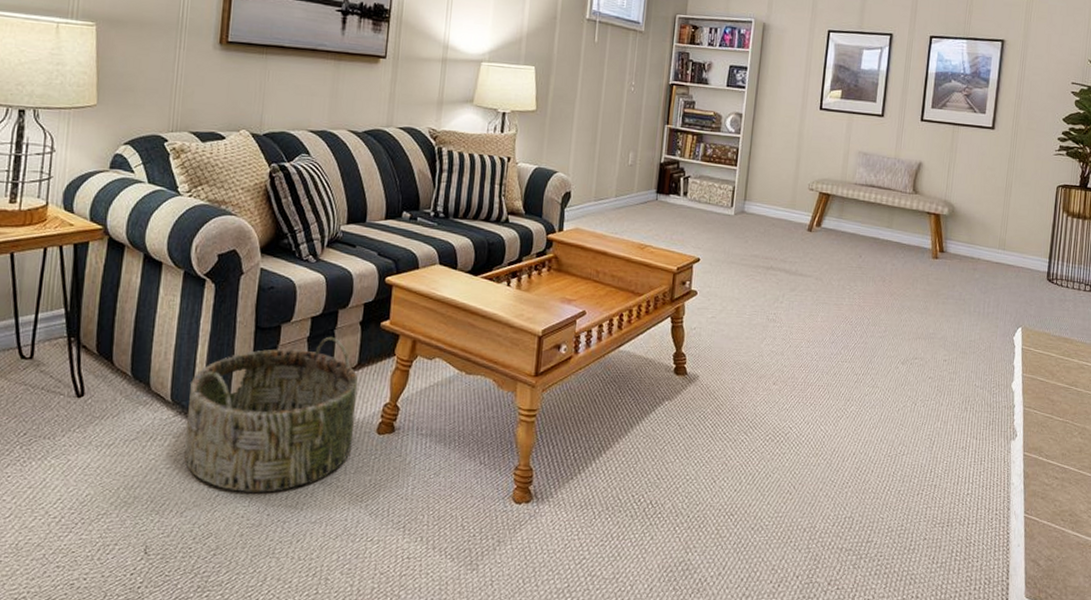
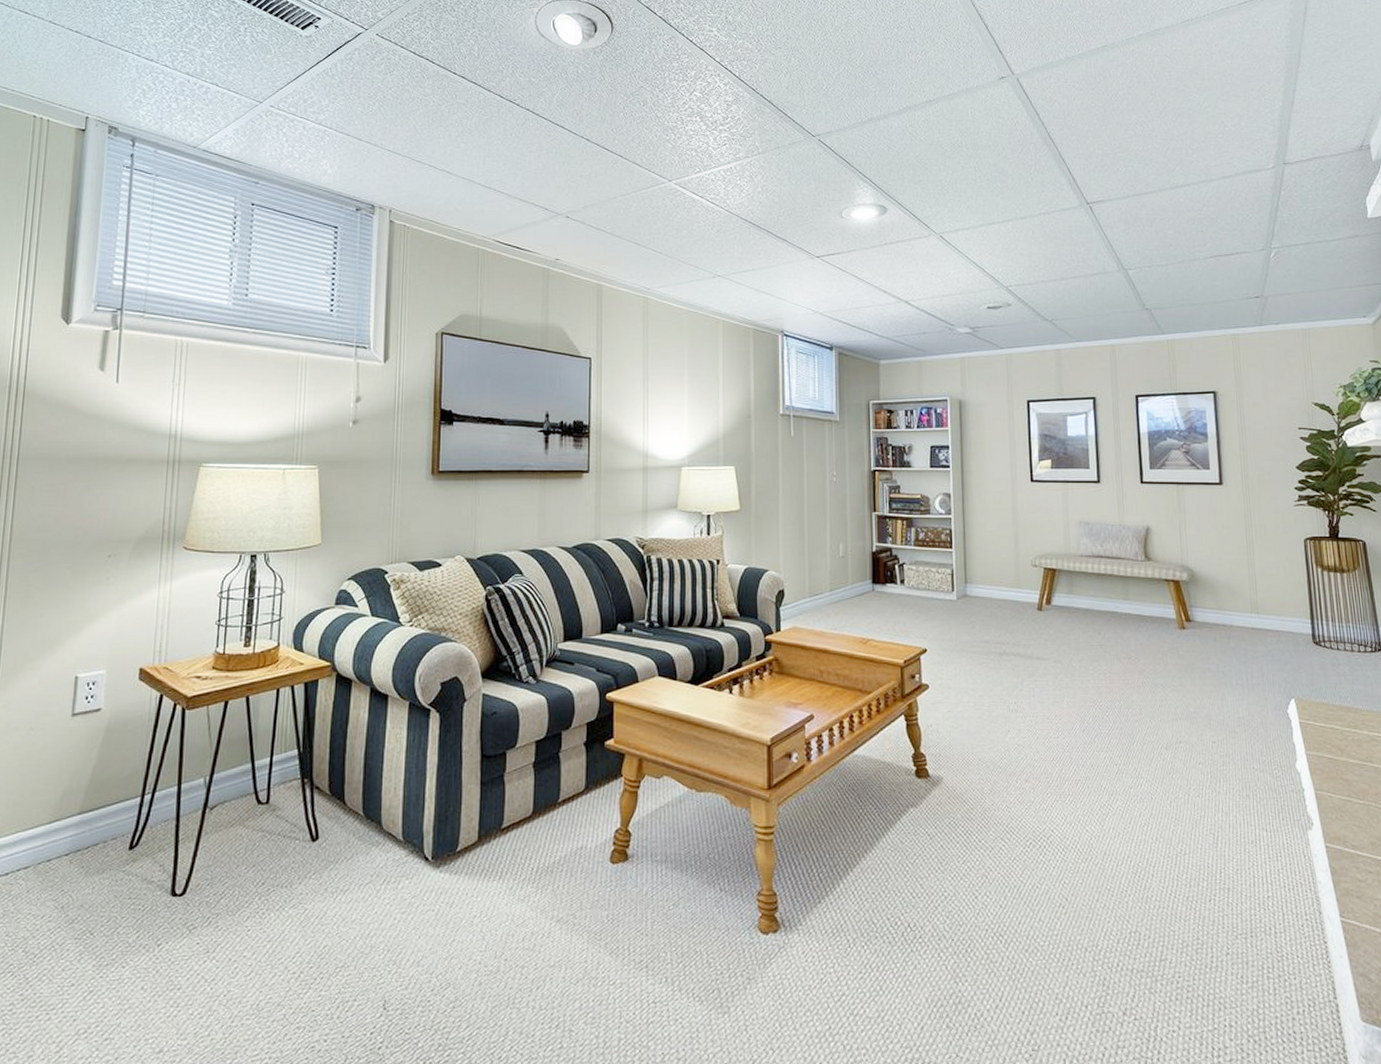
basket: present [184,336,359,492] -> none [418,760,587,935]

